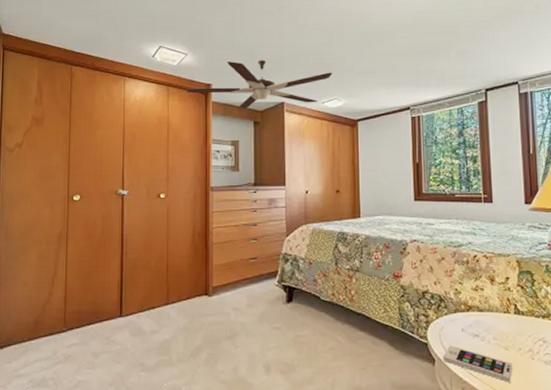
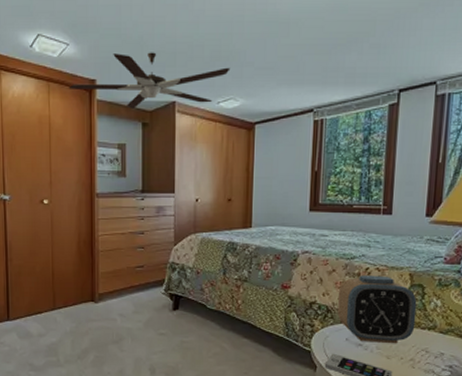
alarm clock: none [450,263,529,334] -> present [338,275,417,344]

